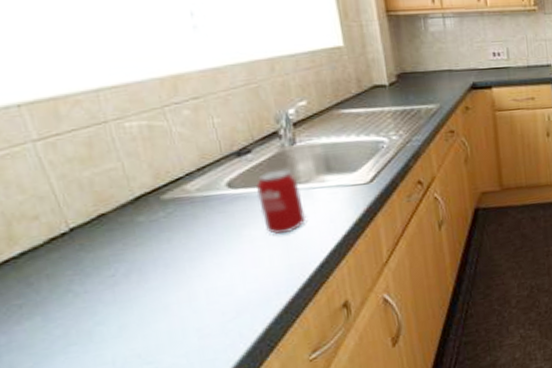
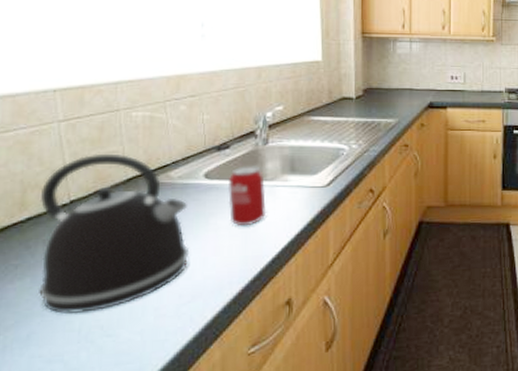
kettle: none [28,171,226,349] -> present [39,153,189,314]

